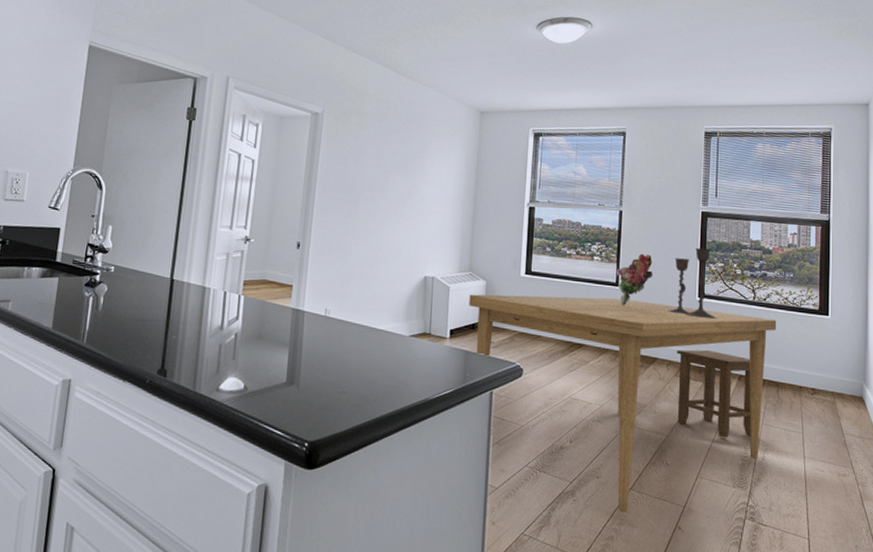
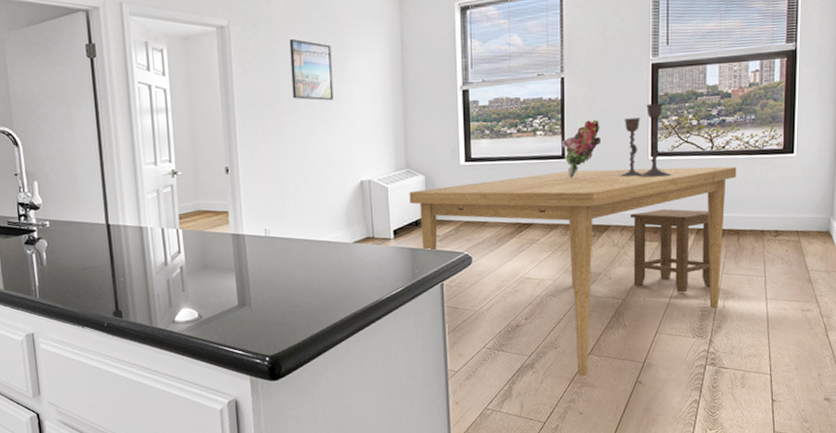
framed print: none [372,134,414,196] -> present [289,38,334,101]

